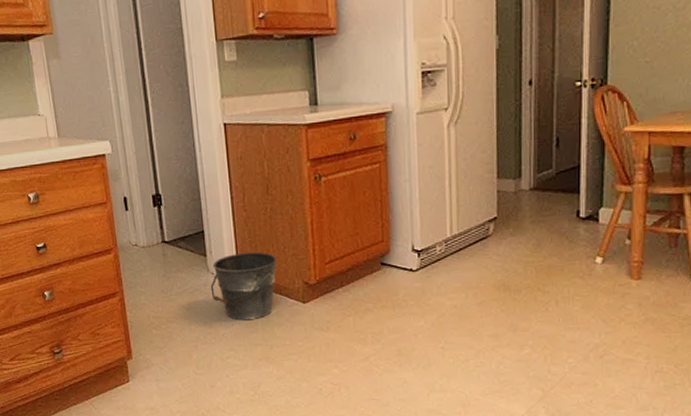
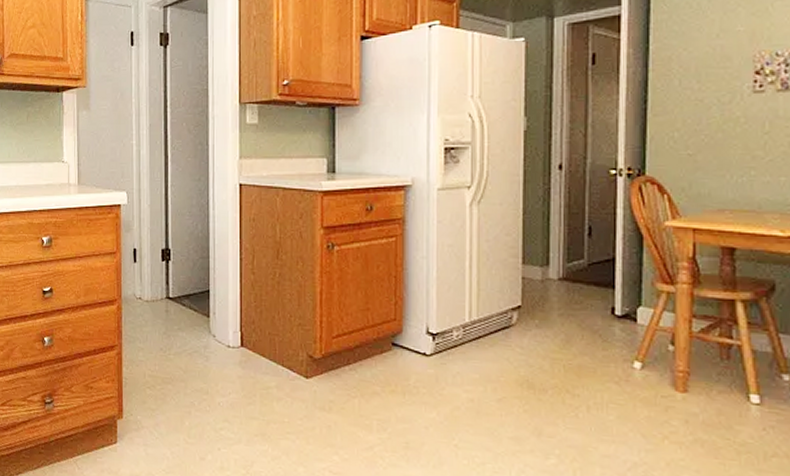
bucket: present [210,251,278,321] -> none [210,317,282,390]

